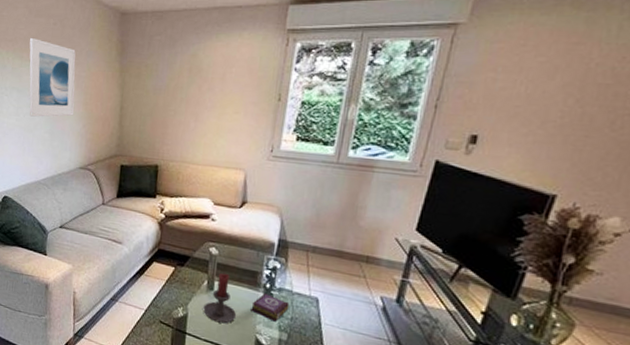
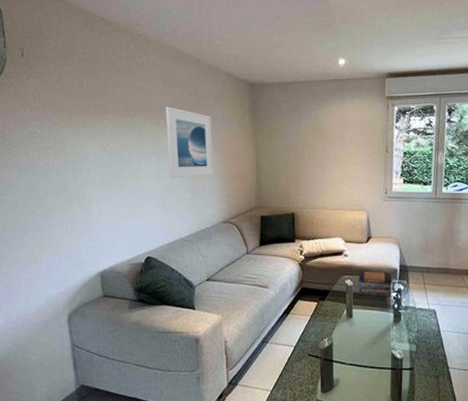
candle holder: present [203,273,237,324] -> none [345,301,374,346]
book stack: none [224,239,267,275] -> present [359,270,392,297]
book: present [251,293,290,322] -> none [385,313,415,336]

